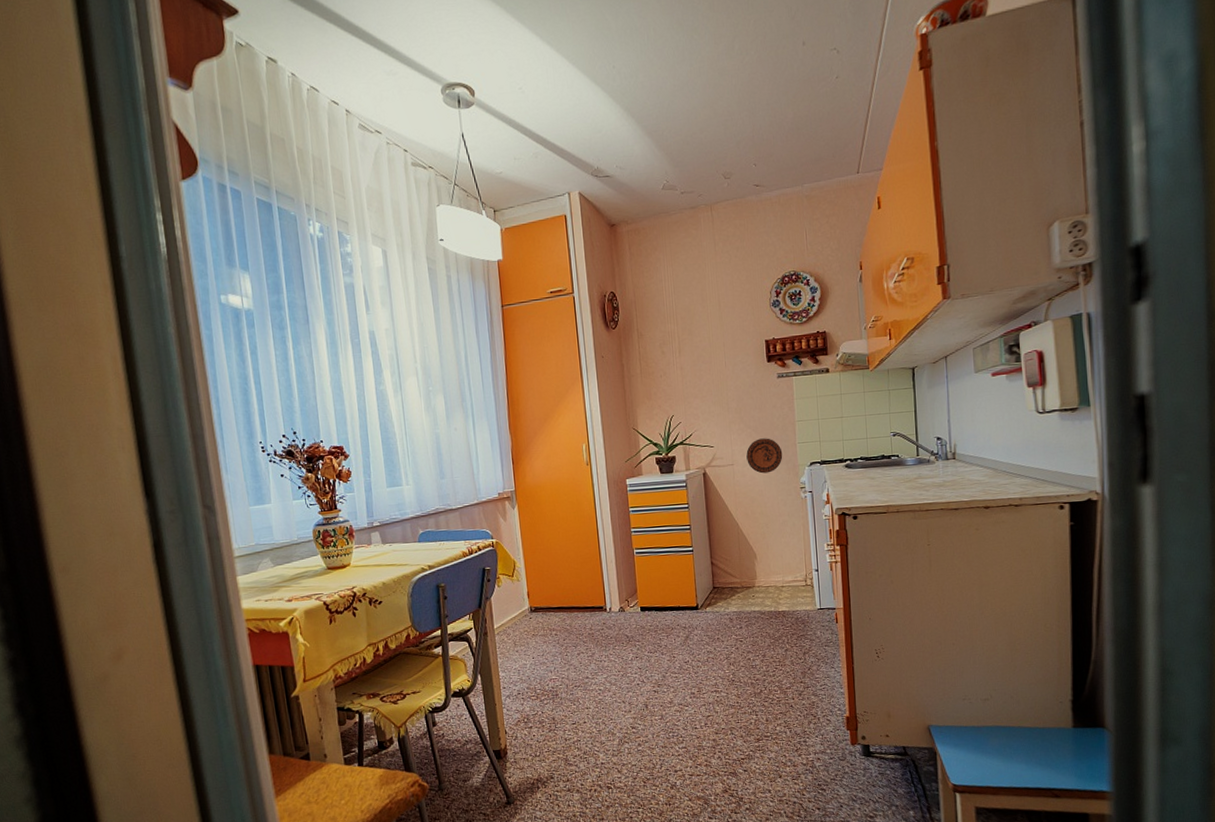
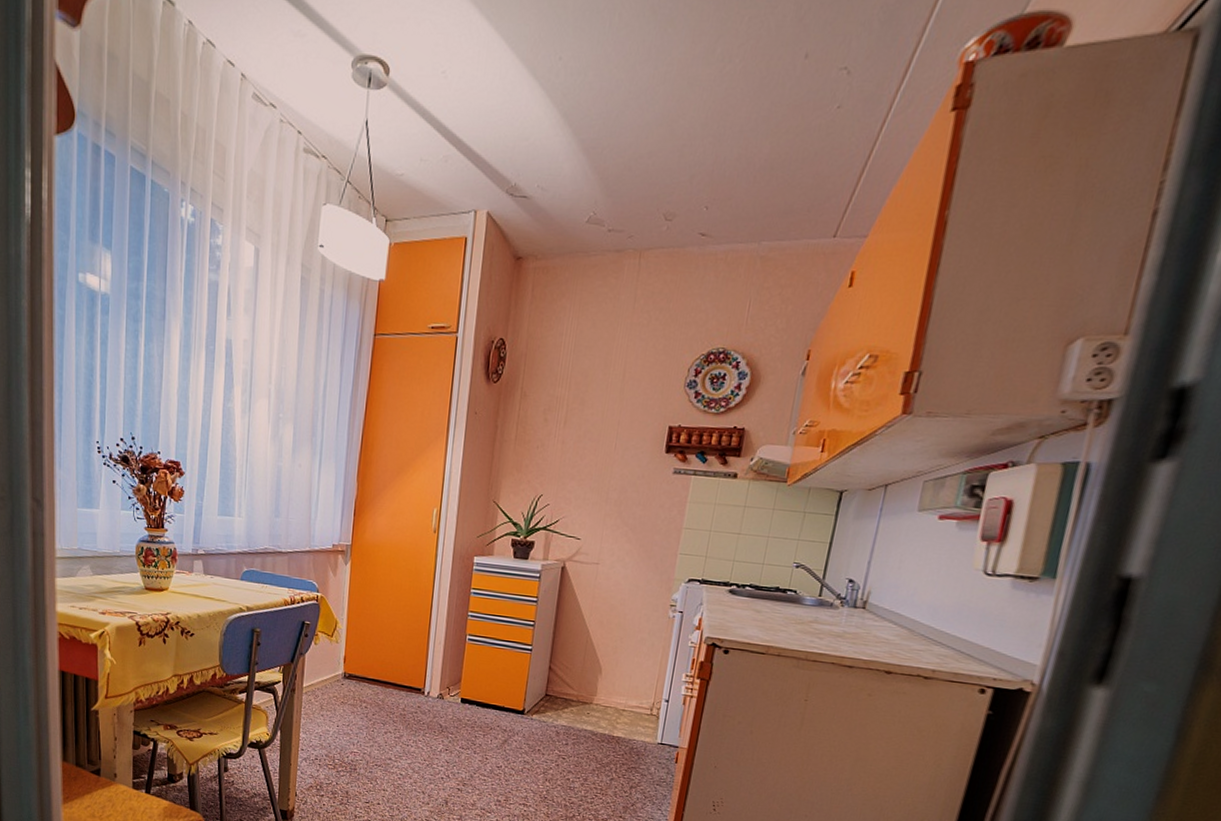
decorative plate: present [746,438,783,474] -> none [615,540,659,582]

